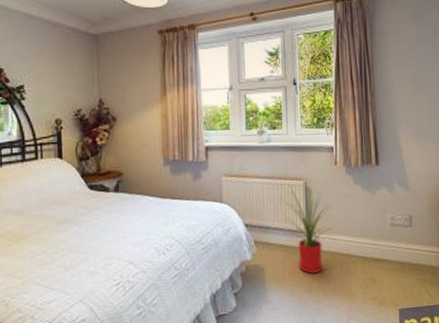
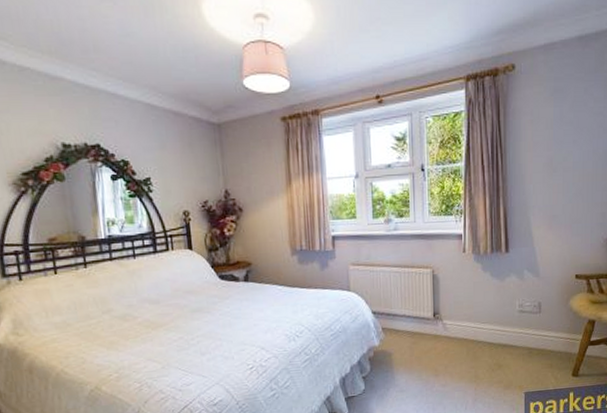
house plant: present [278,186,339,274] -> none [406,274,467,359]

